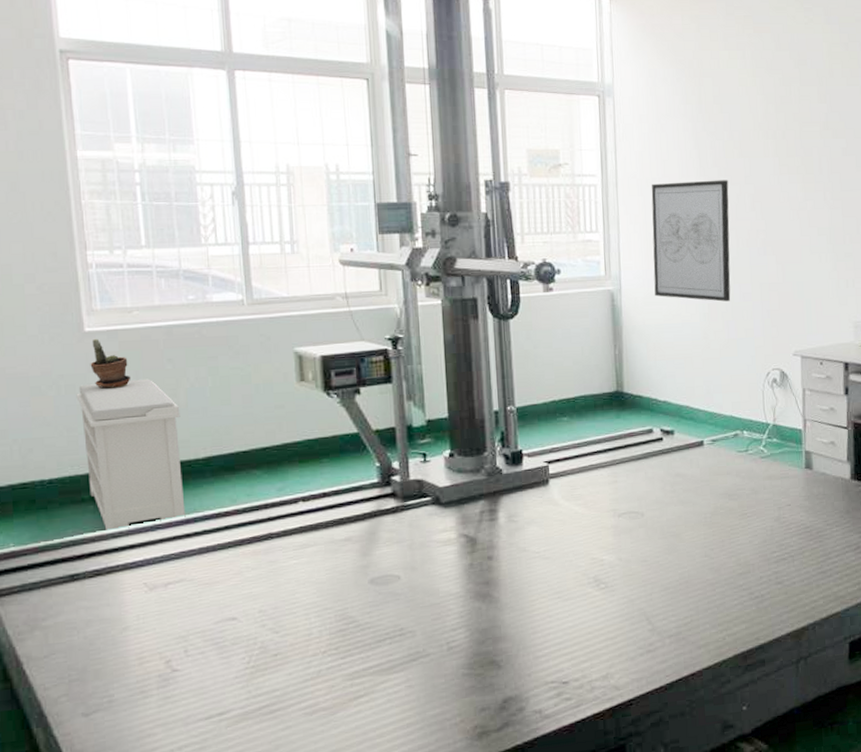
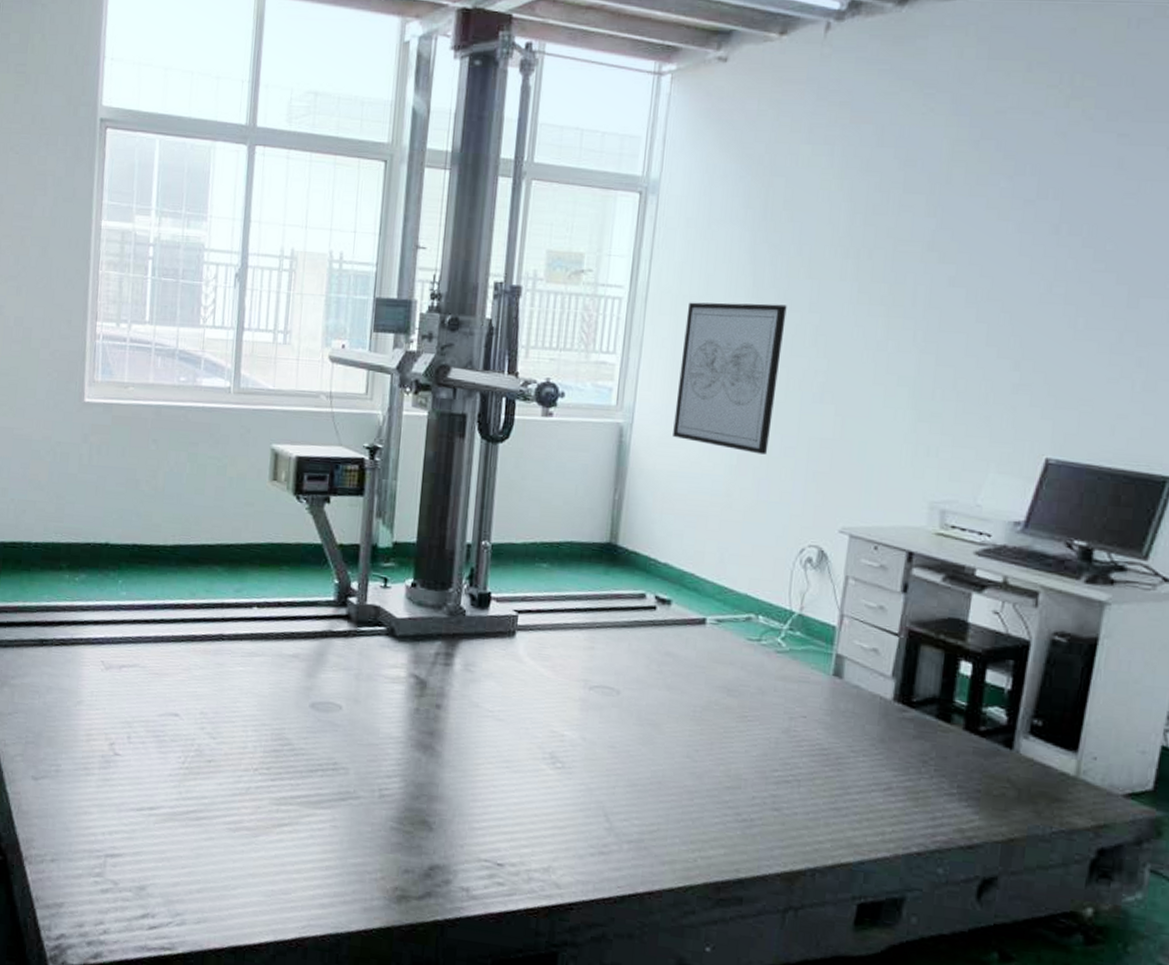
bench: present [76,379,186,530] -> none [67,454,157,604]
potted plant: present [90,338,131,390] -> none [84,410,118,463]

